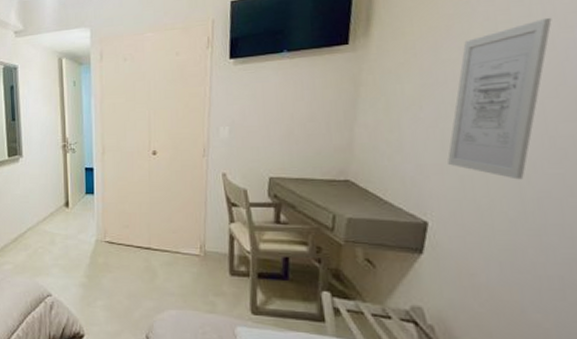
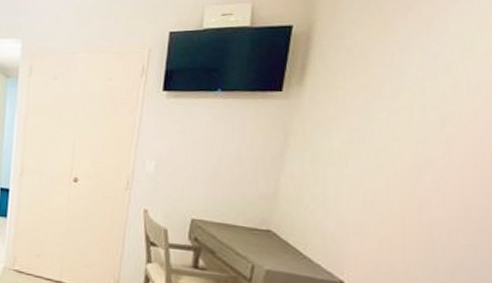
wall art: present [447,17,552,180] -> none [368,89,475,248]

